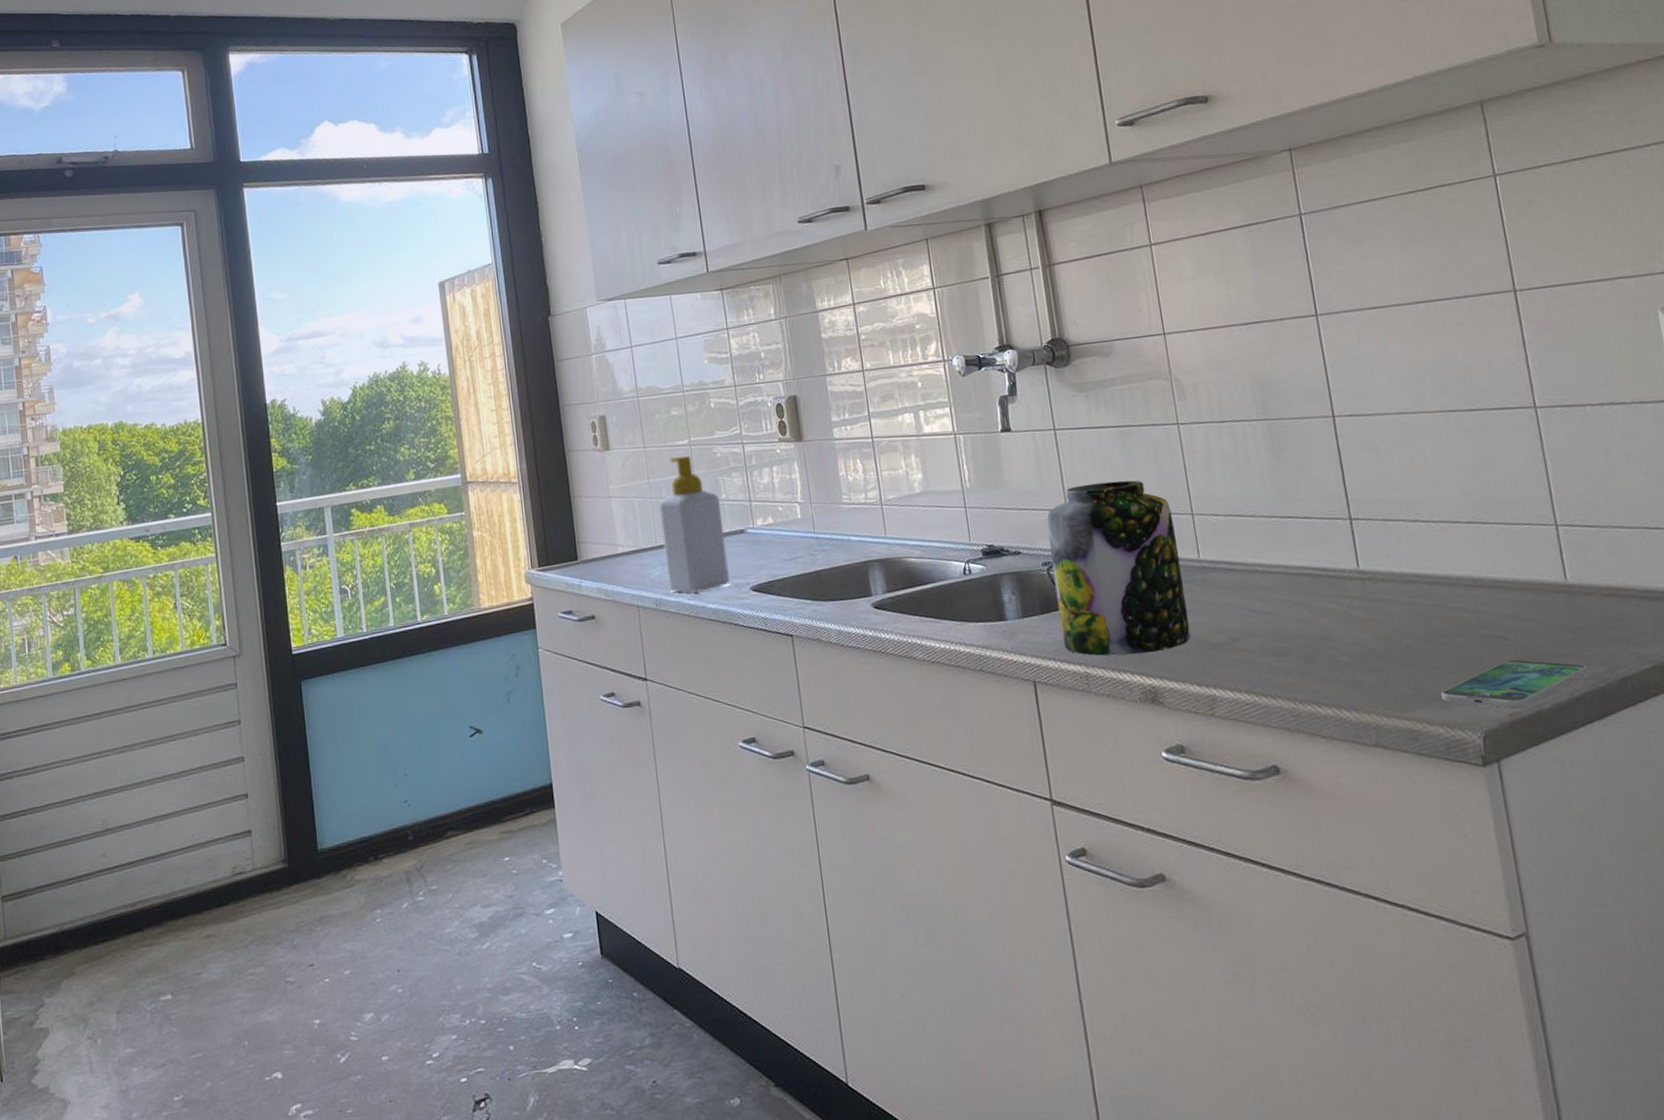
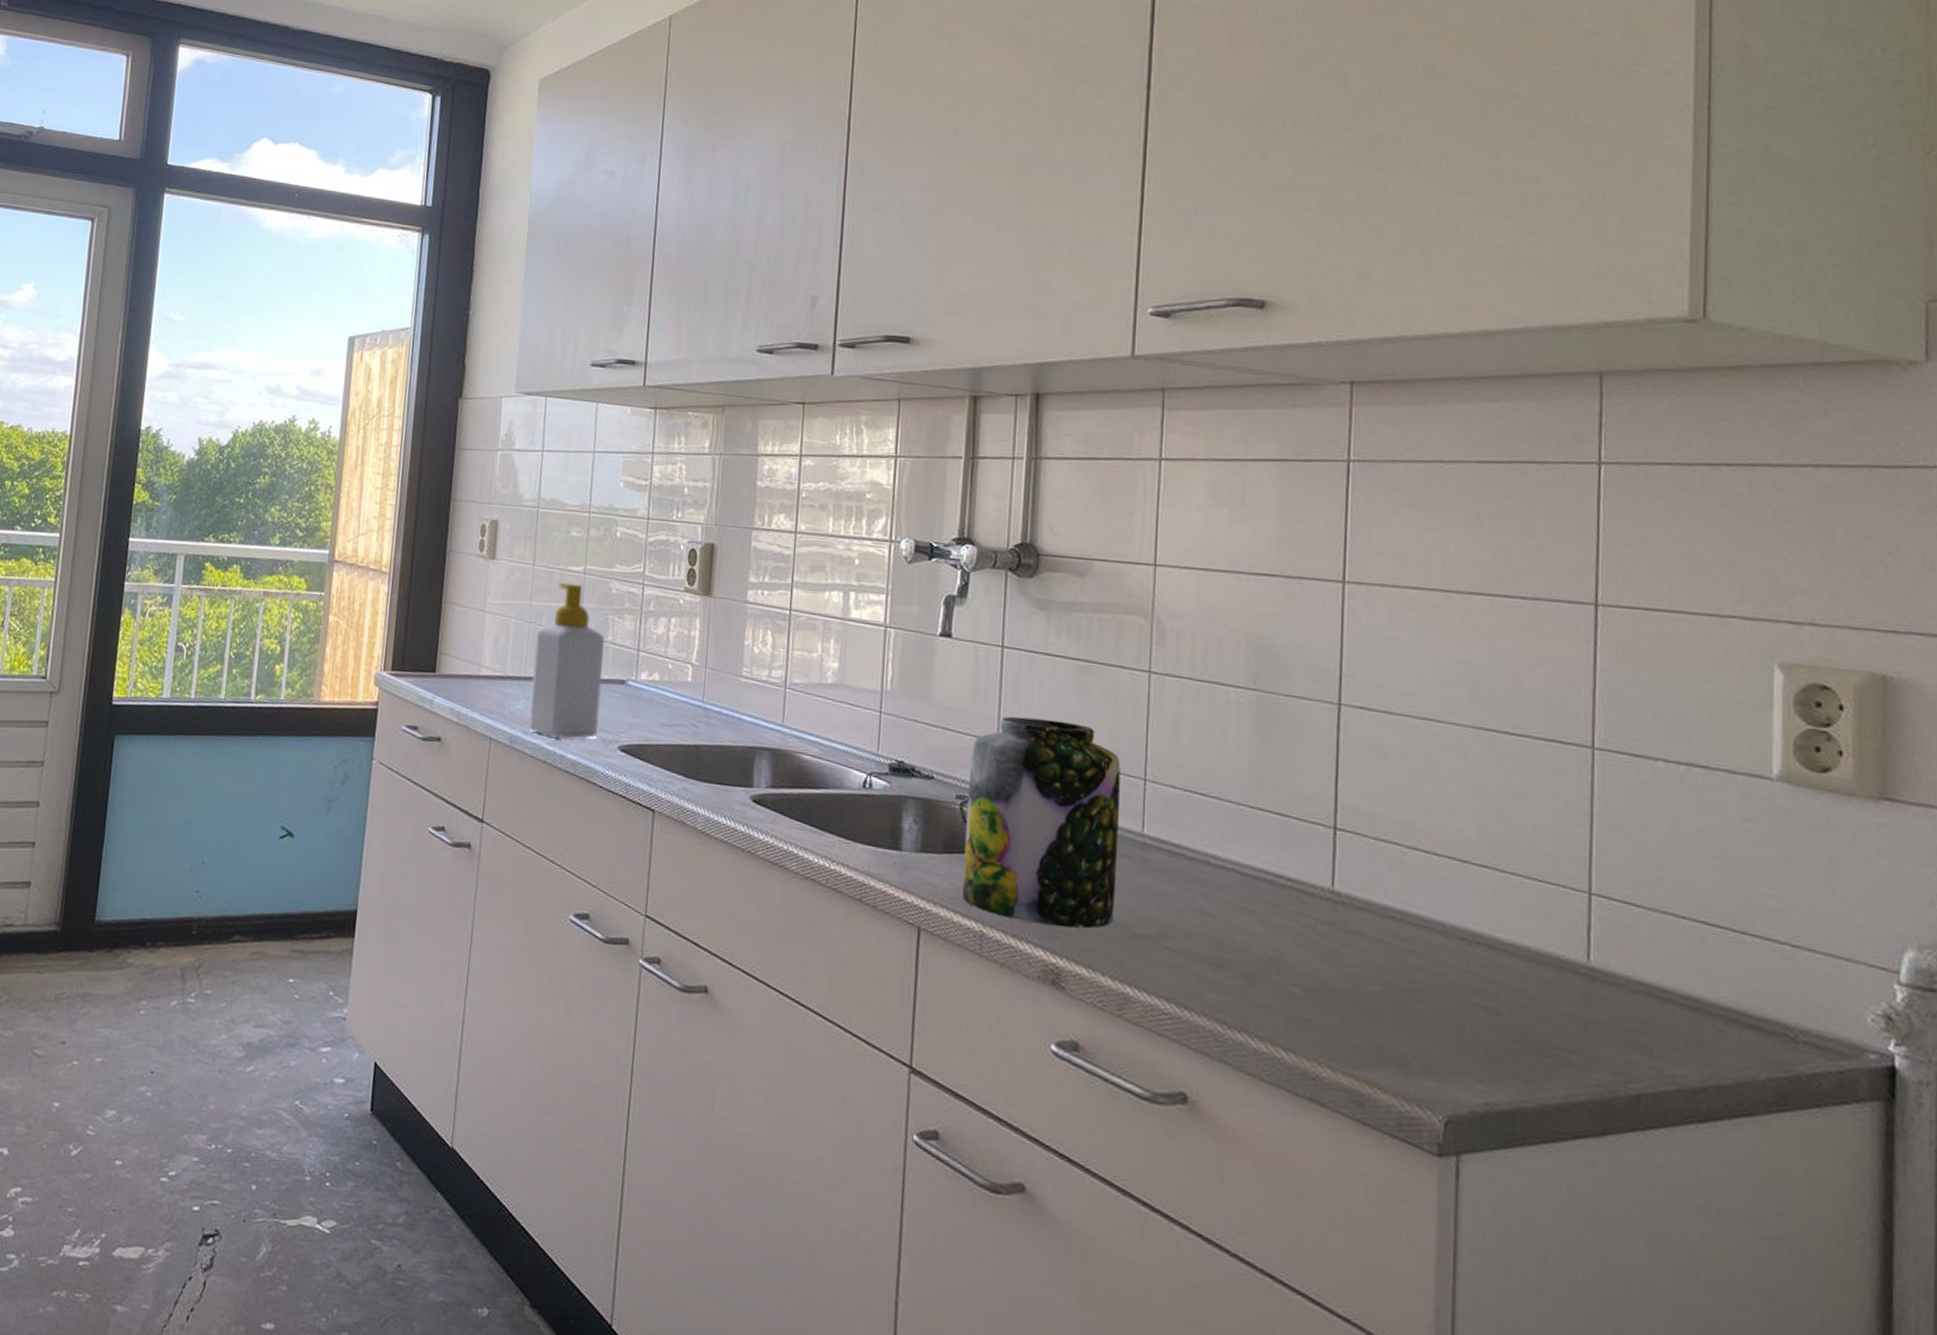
smartphone: present [1441,659,1588,709] -> none [1403,1038,1593,1100]

